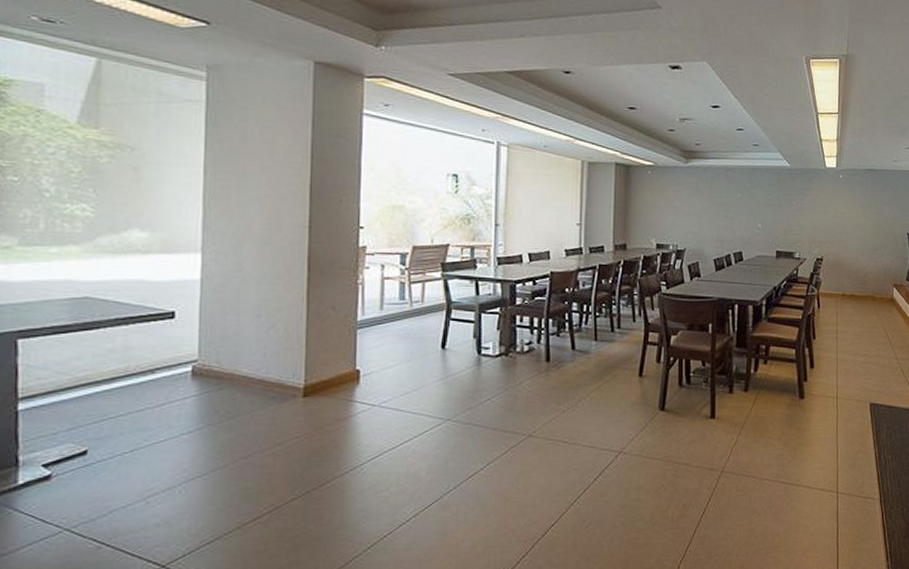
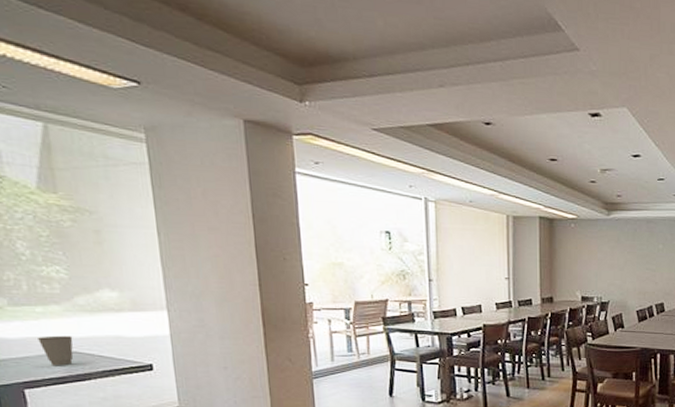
cup: none [46,279,87,313] -> present [38,335,74,366]

